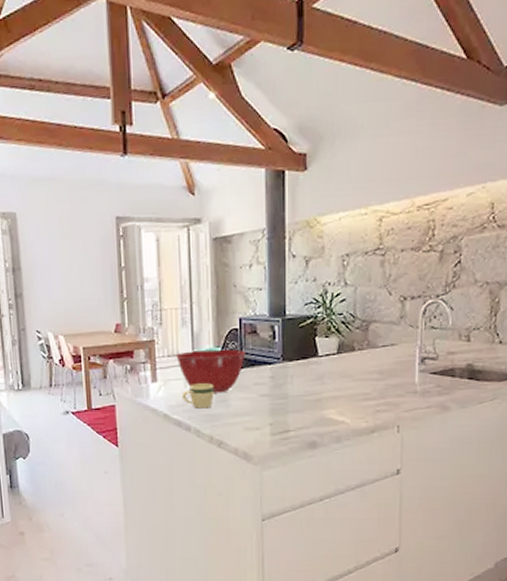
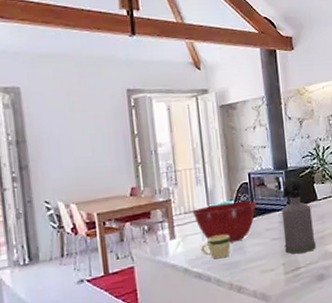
spray bottle: none [274,328,311,415] -> present [281,178,316,254]

